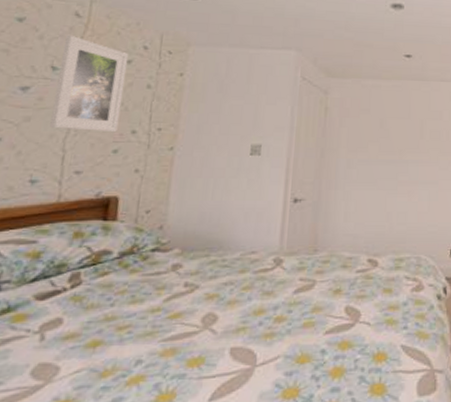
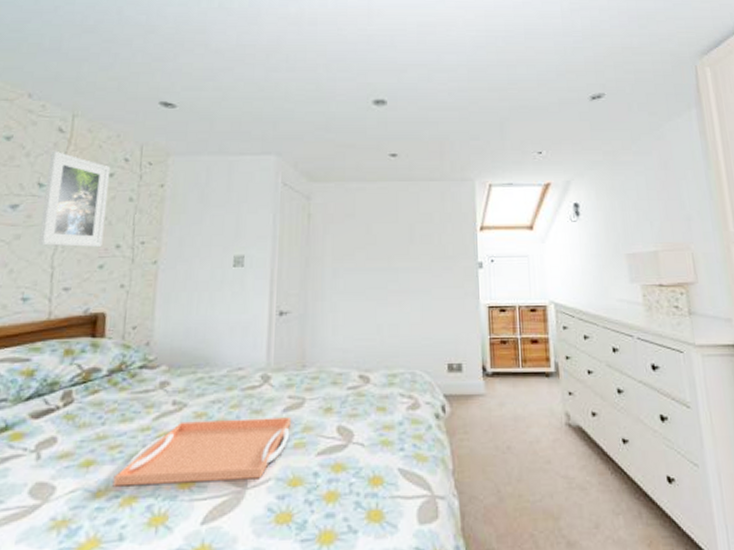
serving tray: none [120,298,302,366] -> present [112,417,292,487]

